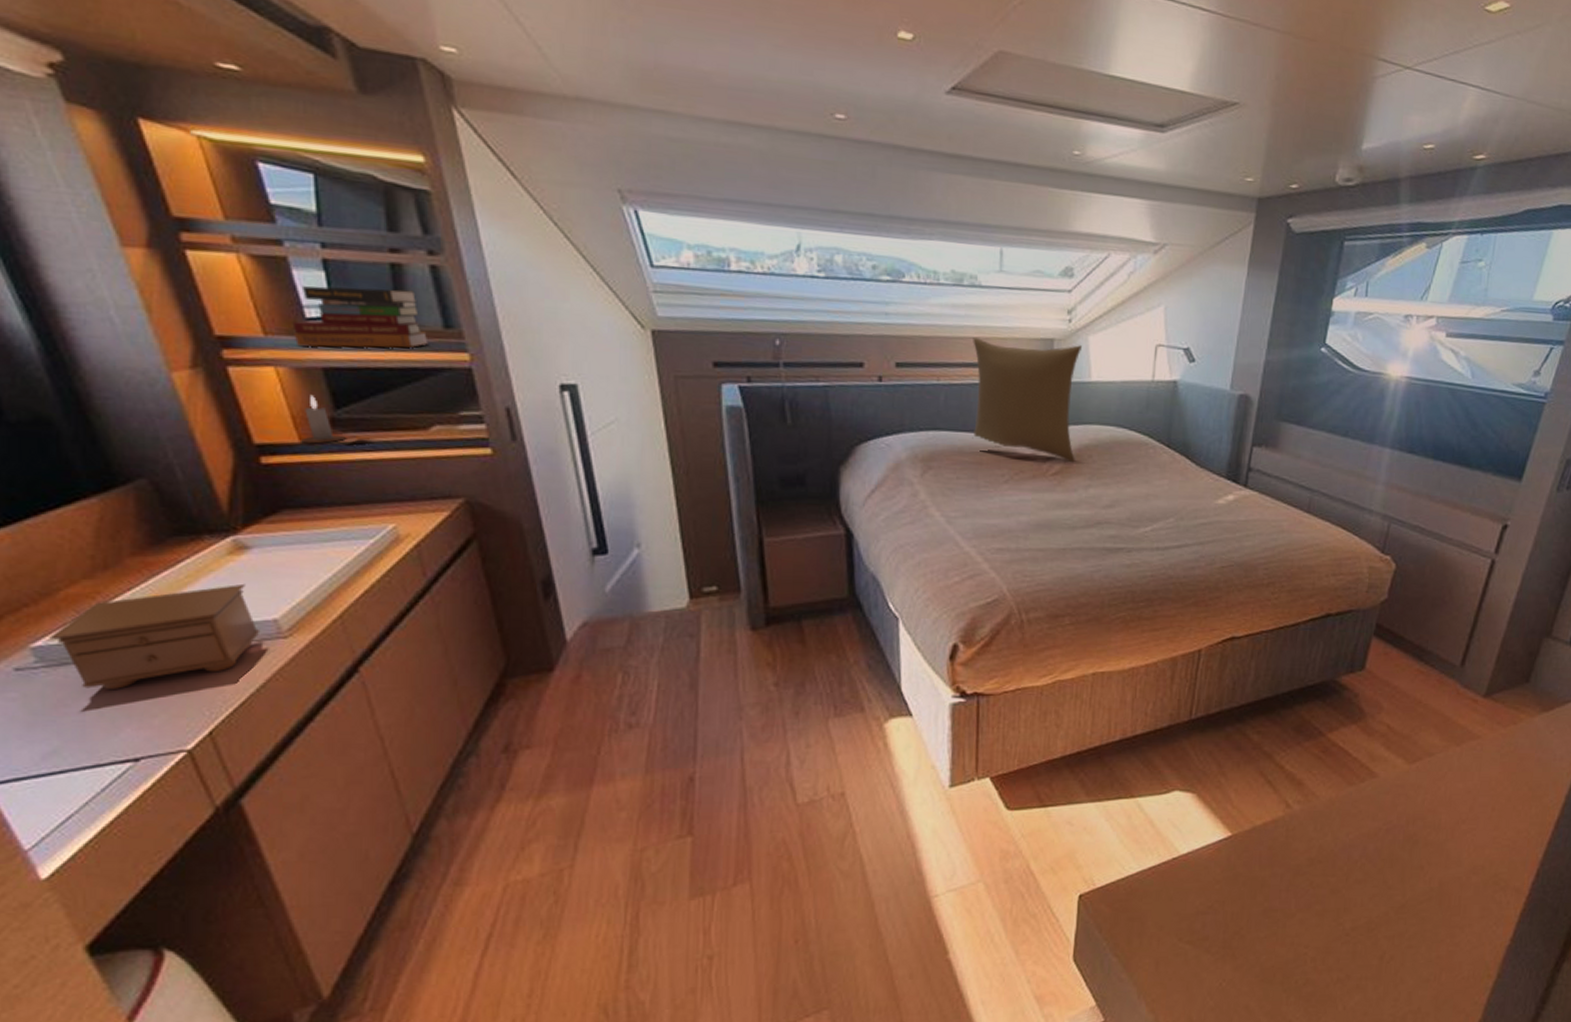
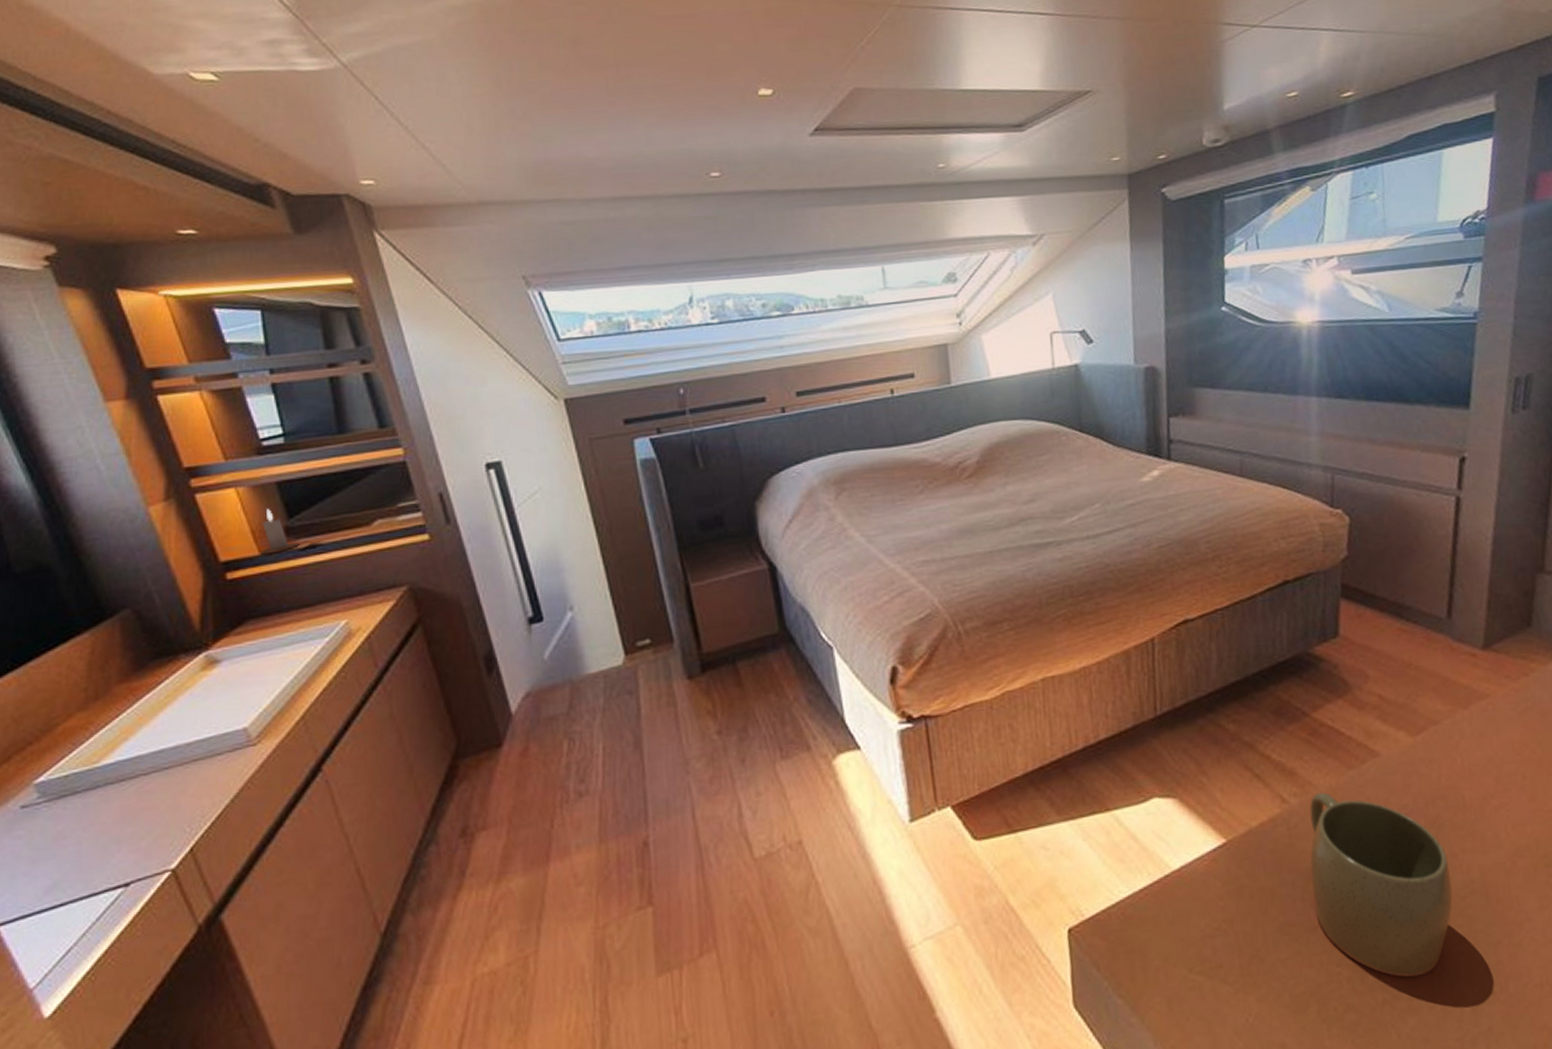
jewelry box: present [49,583,261,689] -> none [50,696,232,818]
books: present [292,286,429,349] -> none [248,399,366,466]
pillow: present [972,338,1082,463] -> none [868,345,988,463]
mug: none [1296,803,1415,962] -> present [1309,793,1453,977]

